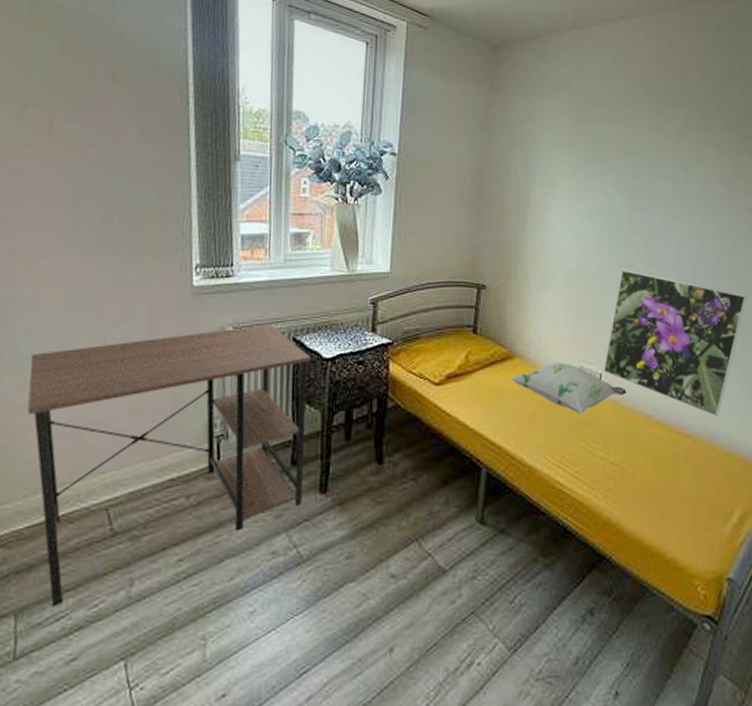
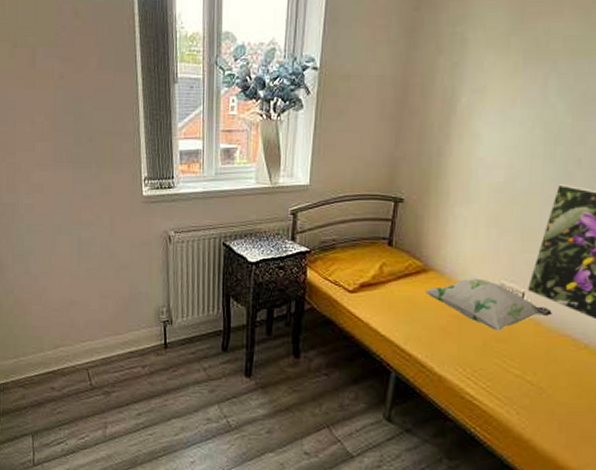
desk: present [27,324,311,607] -> none [31,230,238,434]

